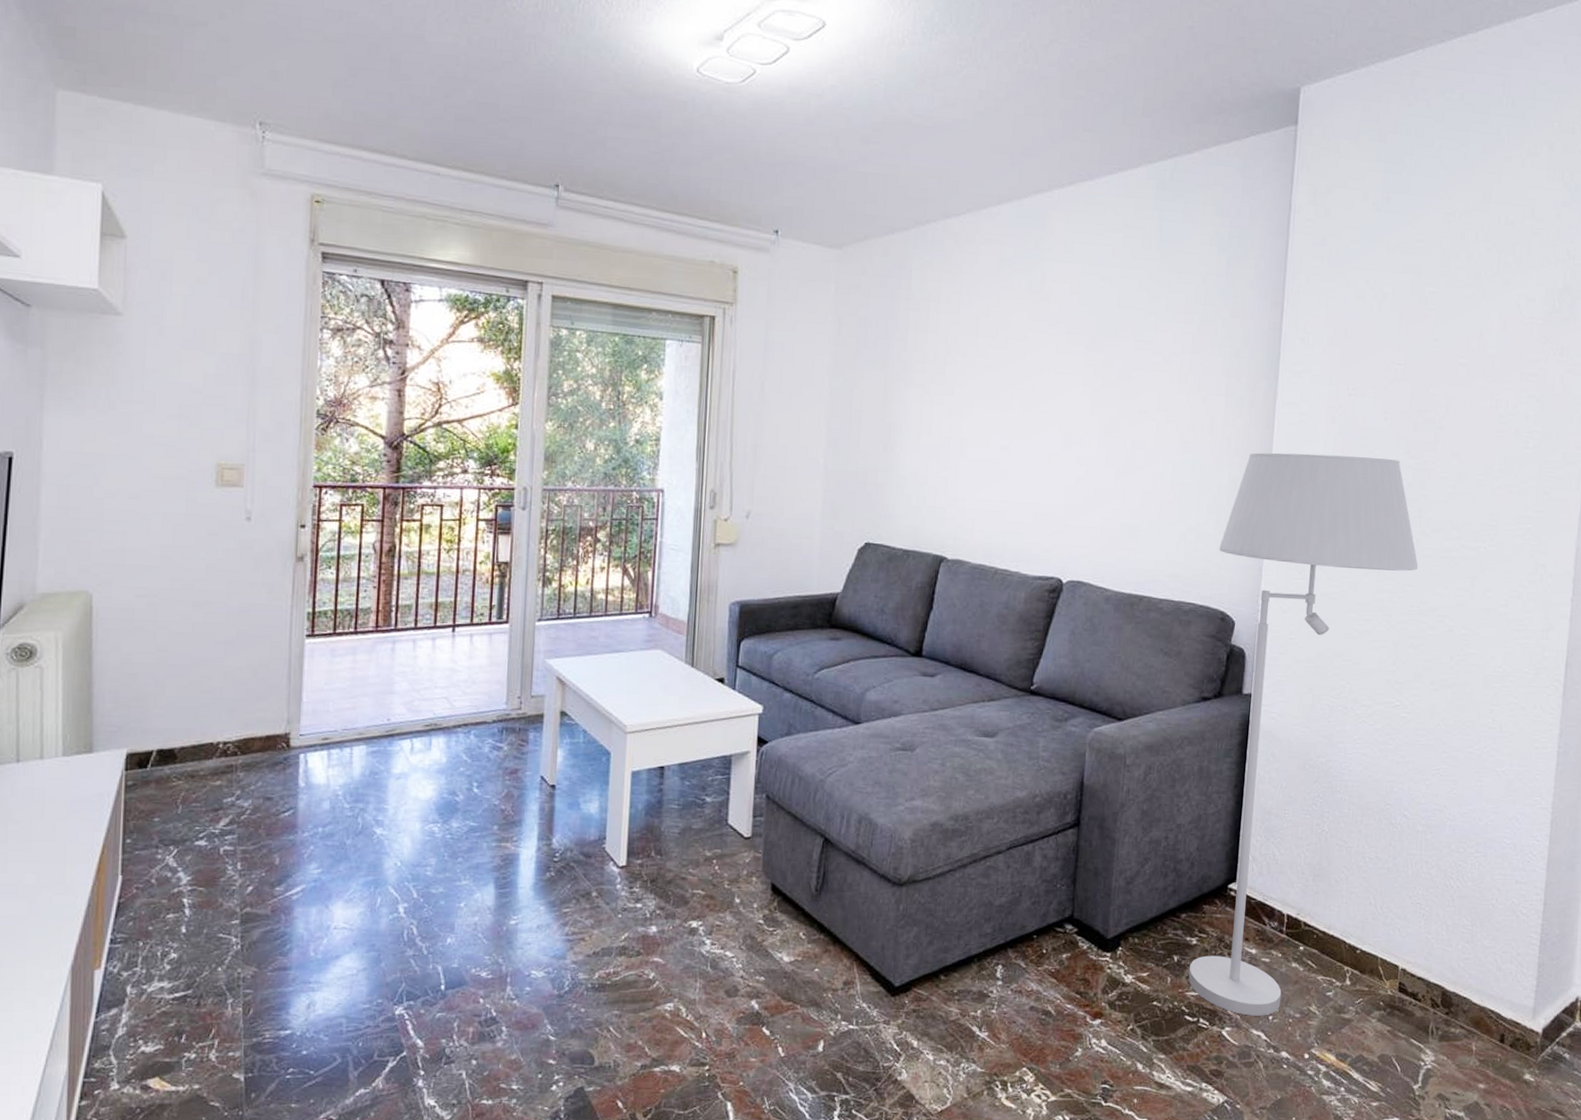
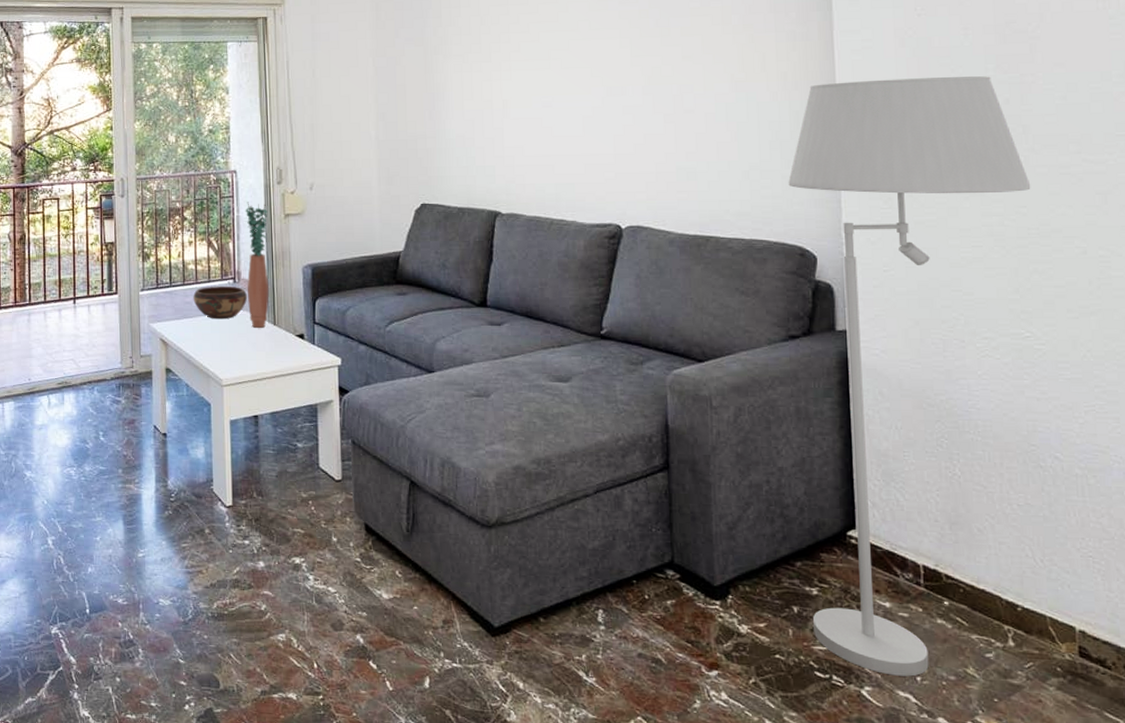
decorative bowl: none [600,620,664,658] -> present [193,286,247,319]
vase: none [664,526,695,669] -> present [245,202,269,328]

